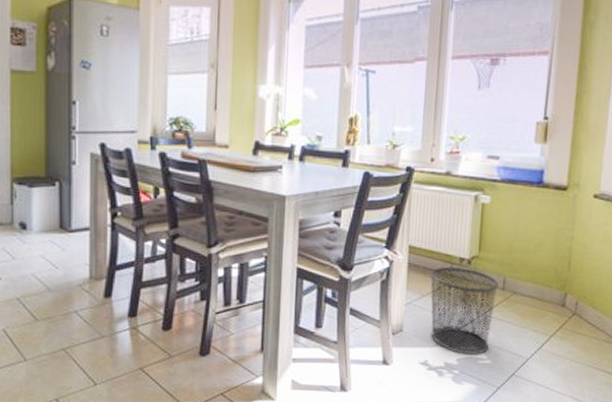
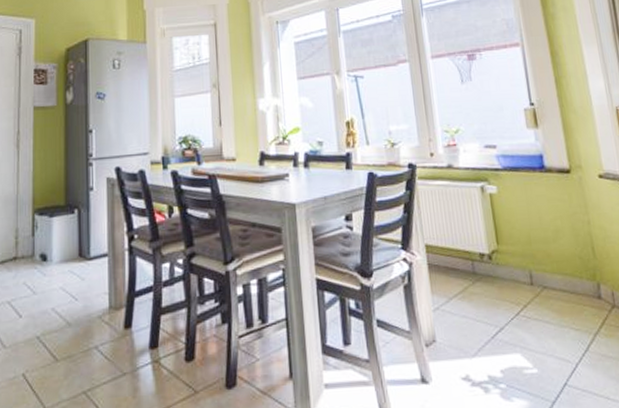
waste bin: present [430,267,500,354] -> none [452,264,531,364]

